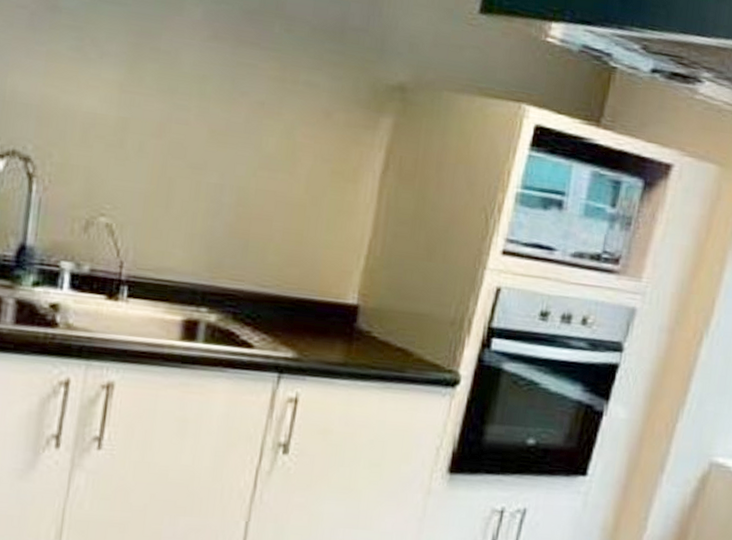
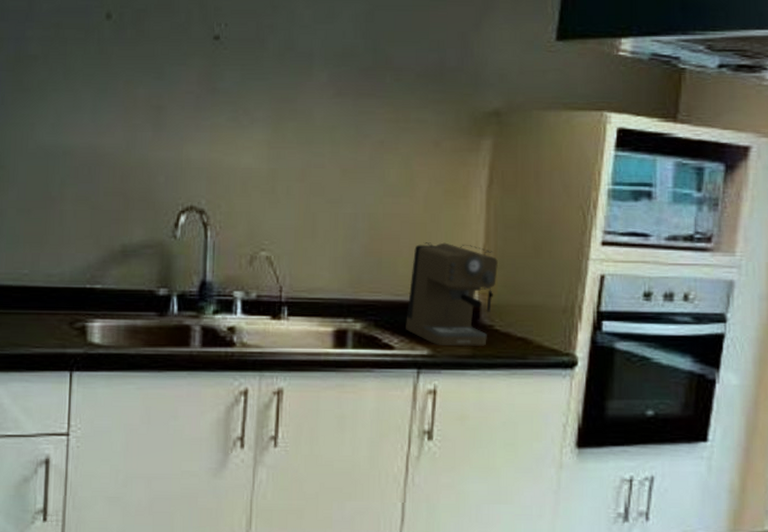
coffee maker: none [269,228,384,354] -> present [405,242,498,347]

